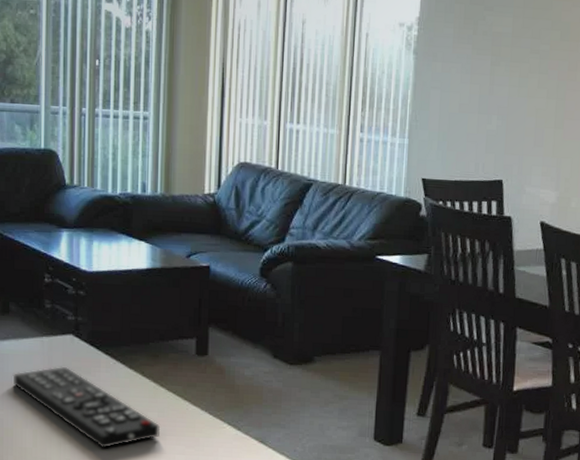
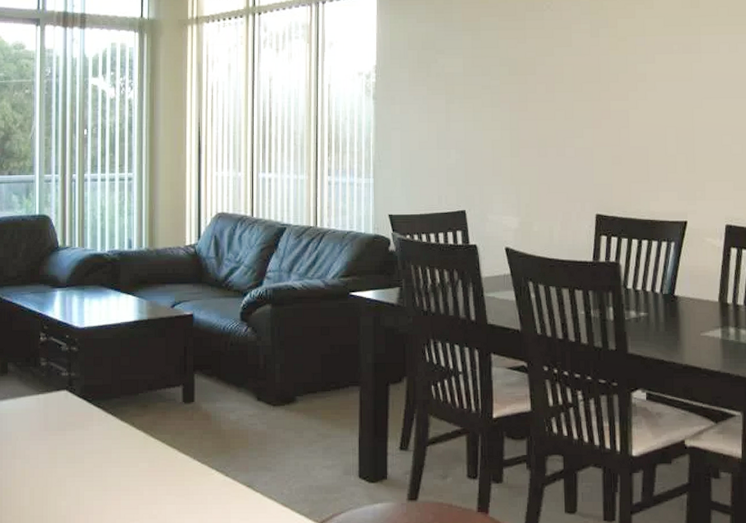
remote control: present [12,366,160,449] -> none [11,422,150,503]

